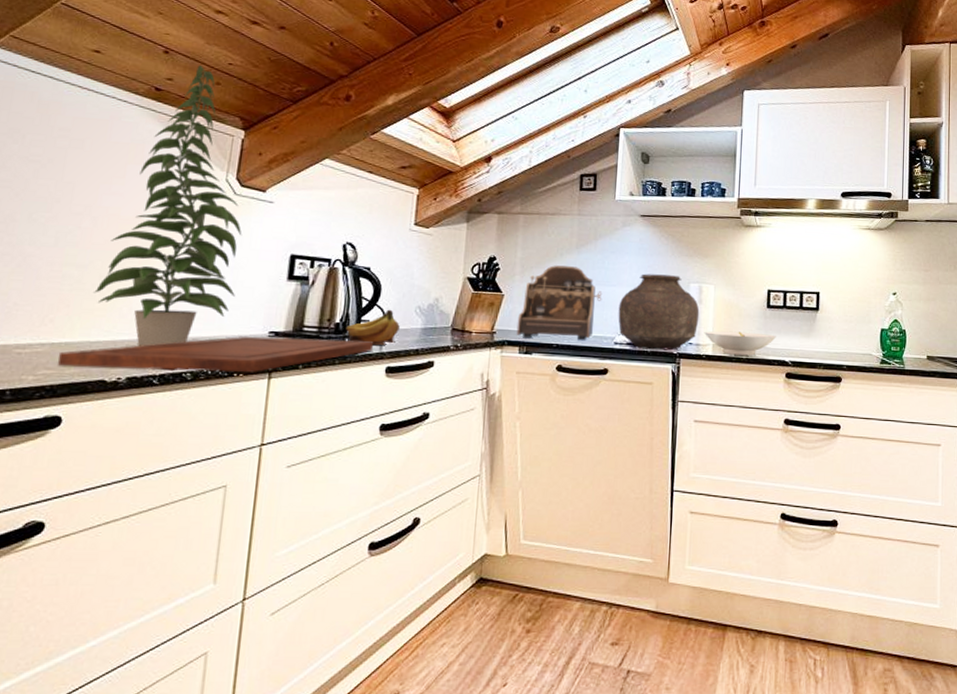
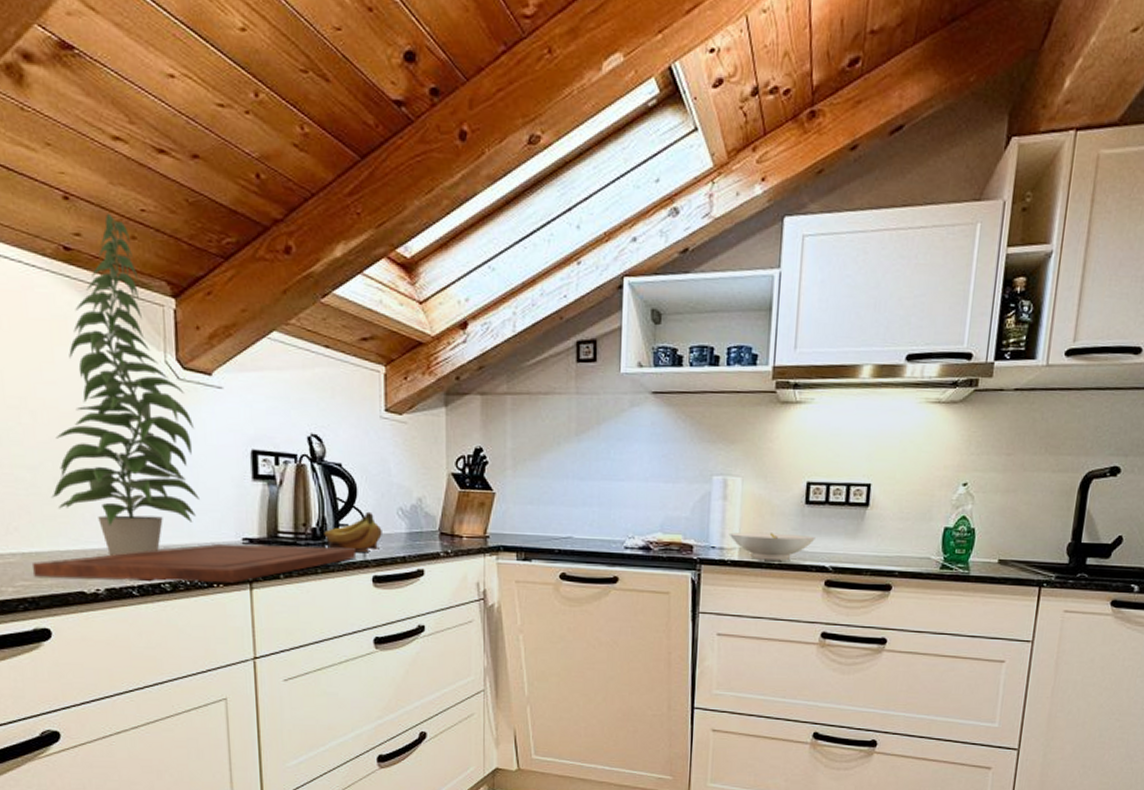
spice rack: present [516,265,603,341] -> none [512,457,609,546]
ceramic pot: present [618,273,700,349] -> none [628,465,724,554]

